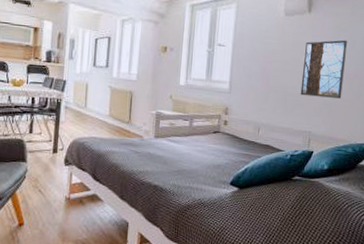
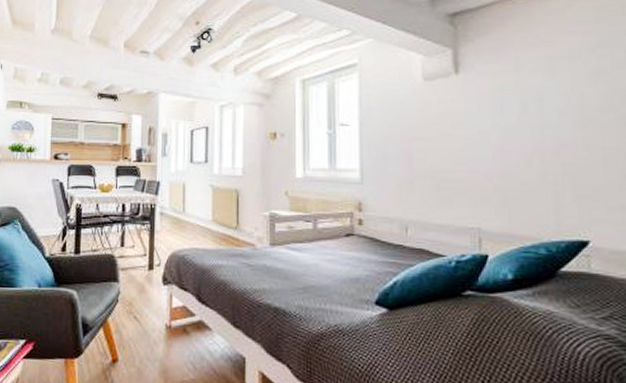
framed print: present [300,40,347,99] -> none [456,103,519,181]

